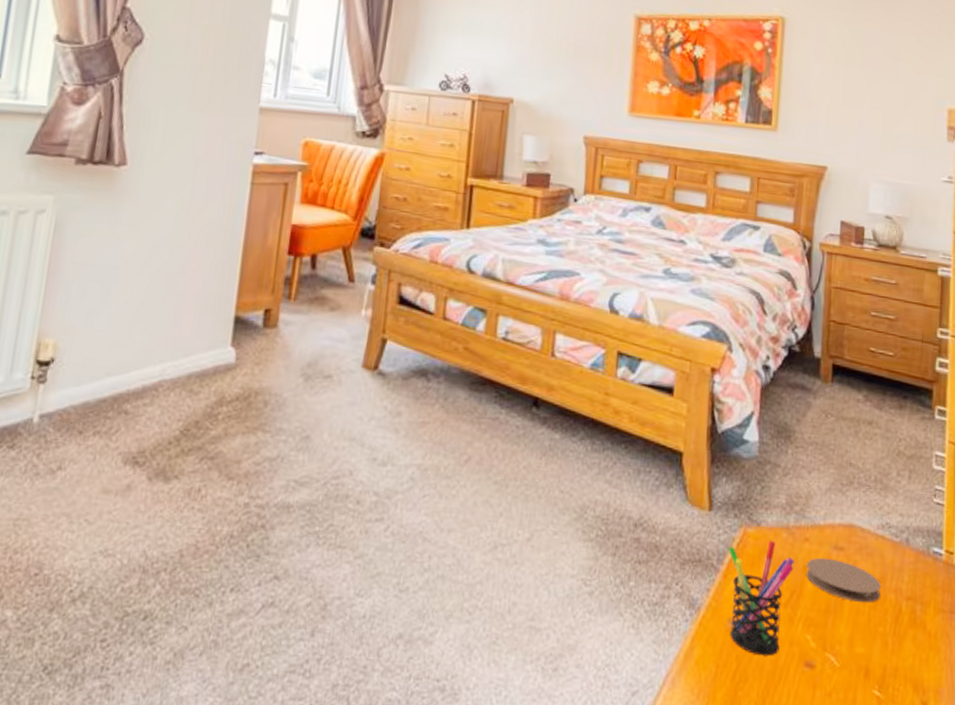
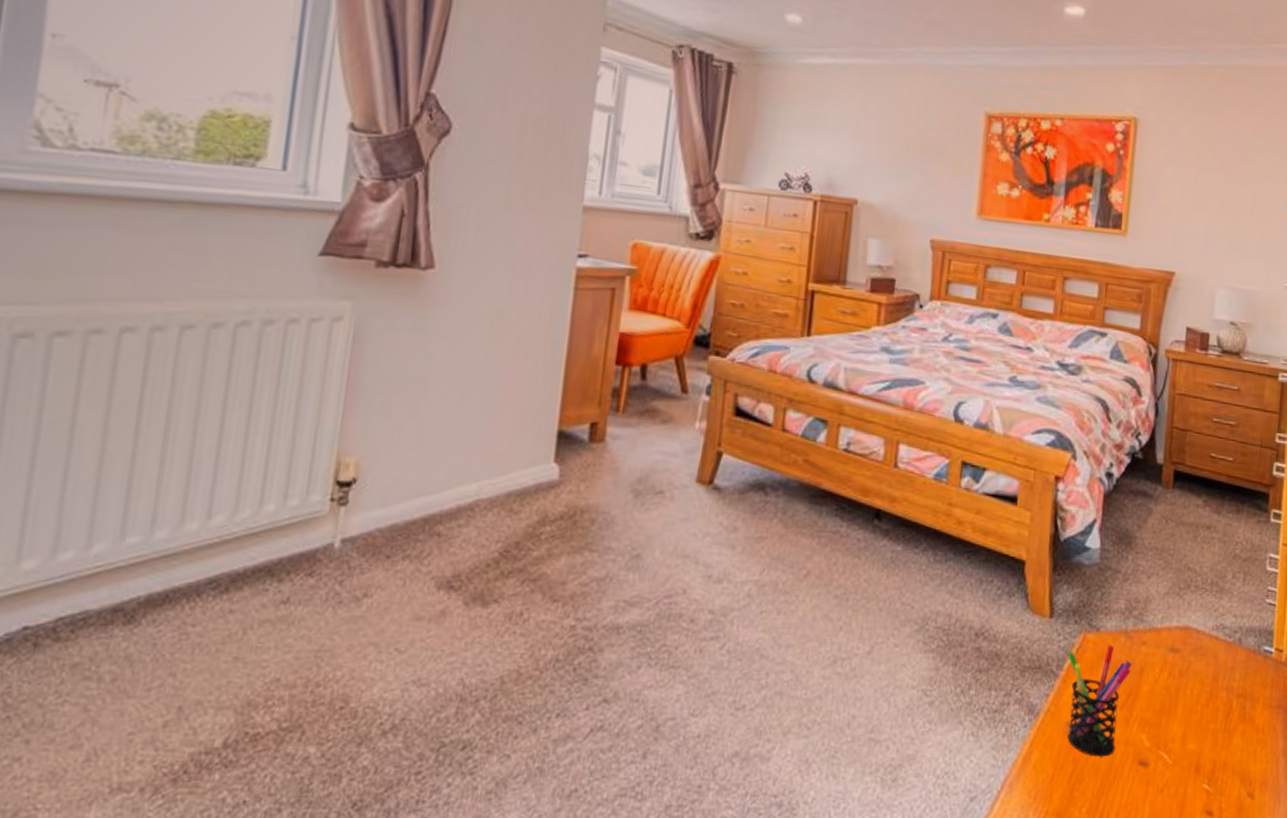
coaster: present [806,557,881,603] -> none [1142,659,1214,702]

